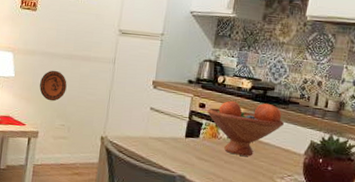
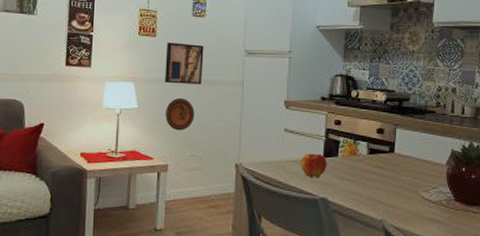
wall art: none [41,17,81,59] -> present [165,42,204,85]
apple: none [162,132,188,156] -> present [301,153,327,177]
fruit bowl: present [207,100,285,157] -> none [344,114,424,172]

